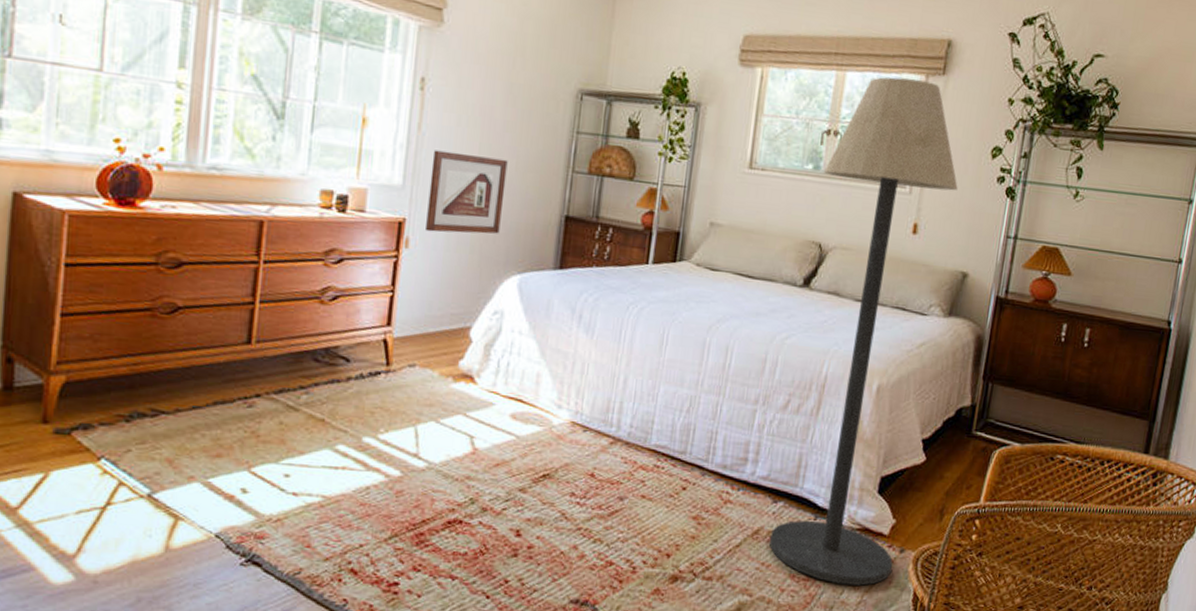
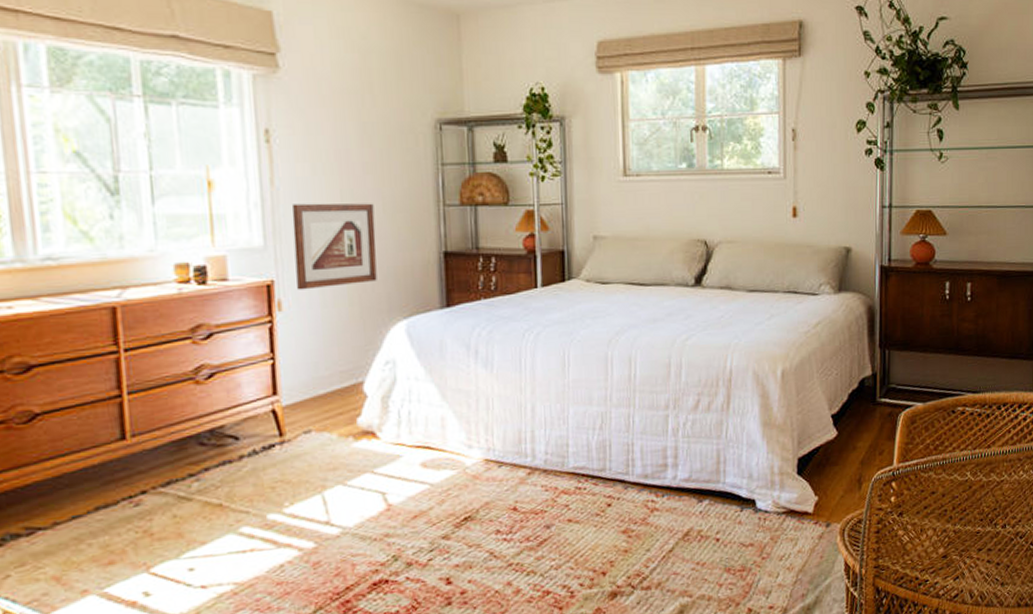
floor lamp: present [769,77,958,586] -> none [698,65,829,569]

